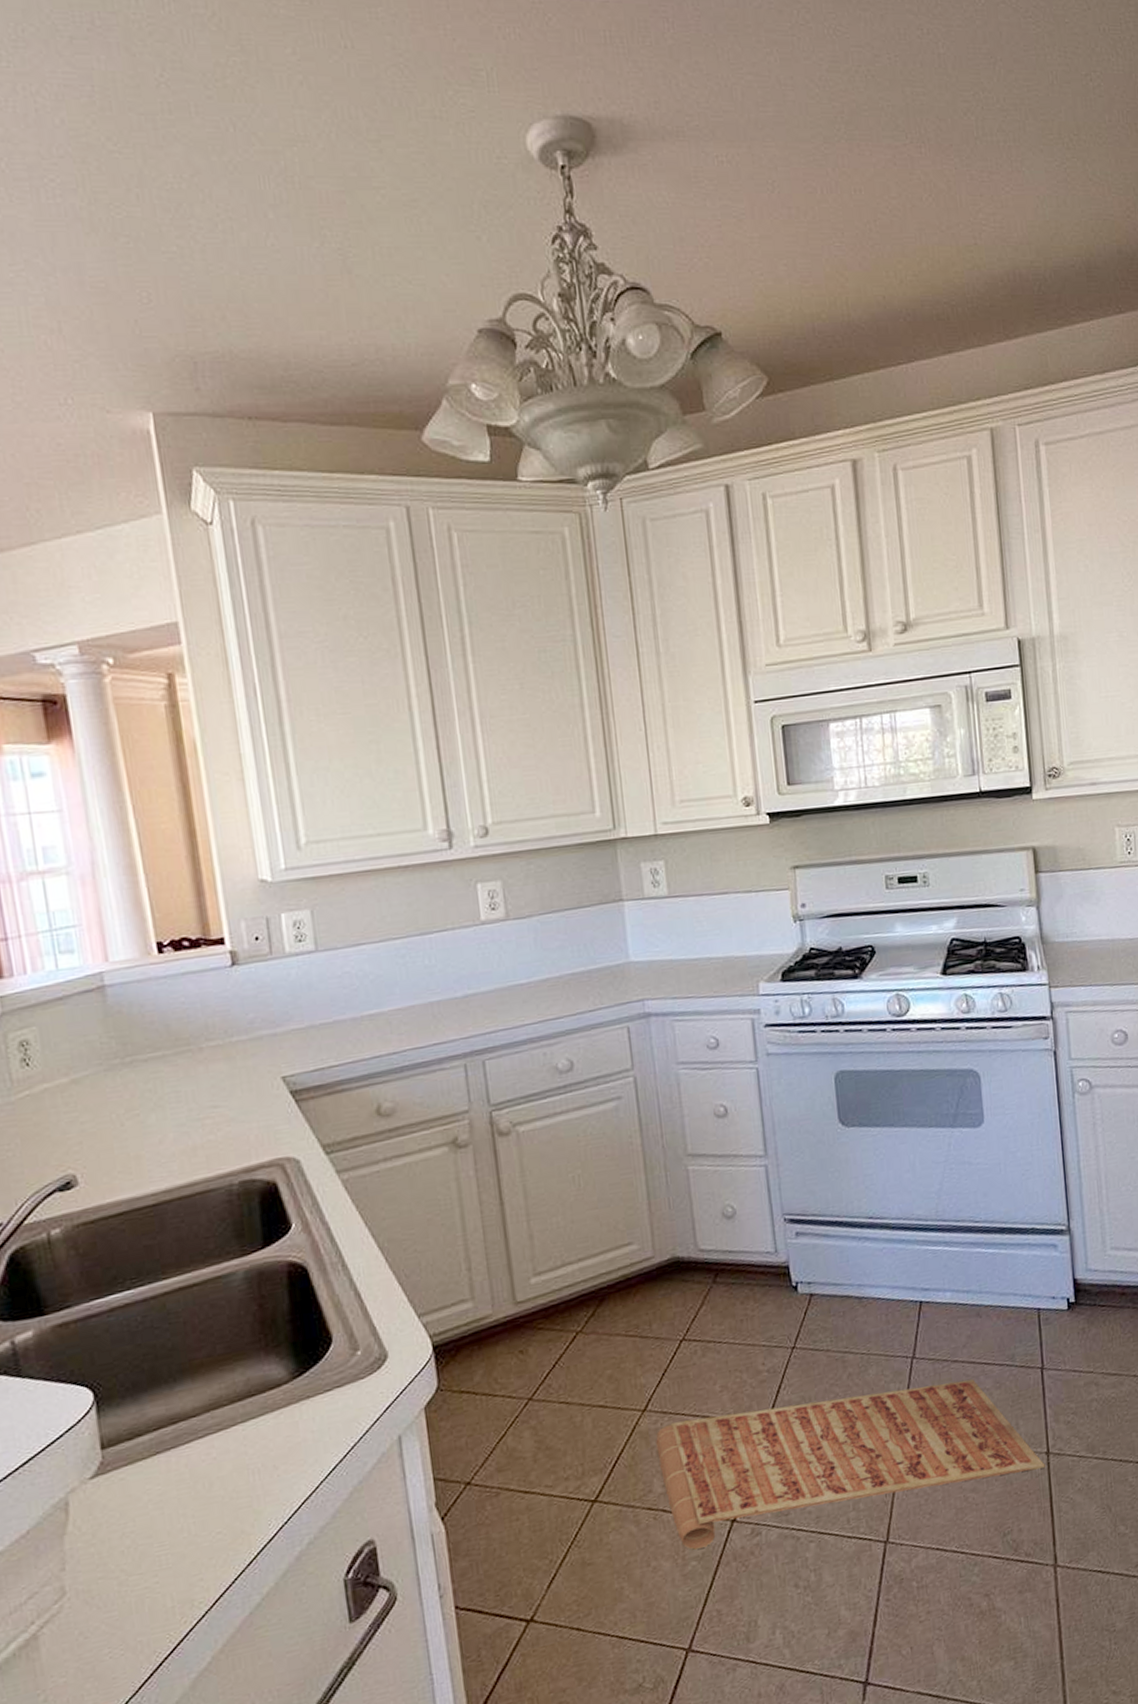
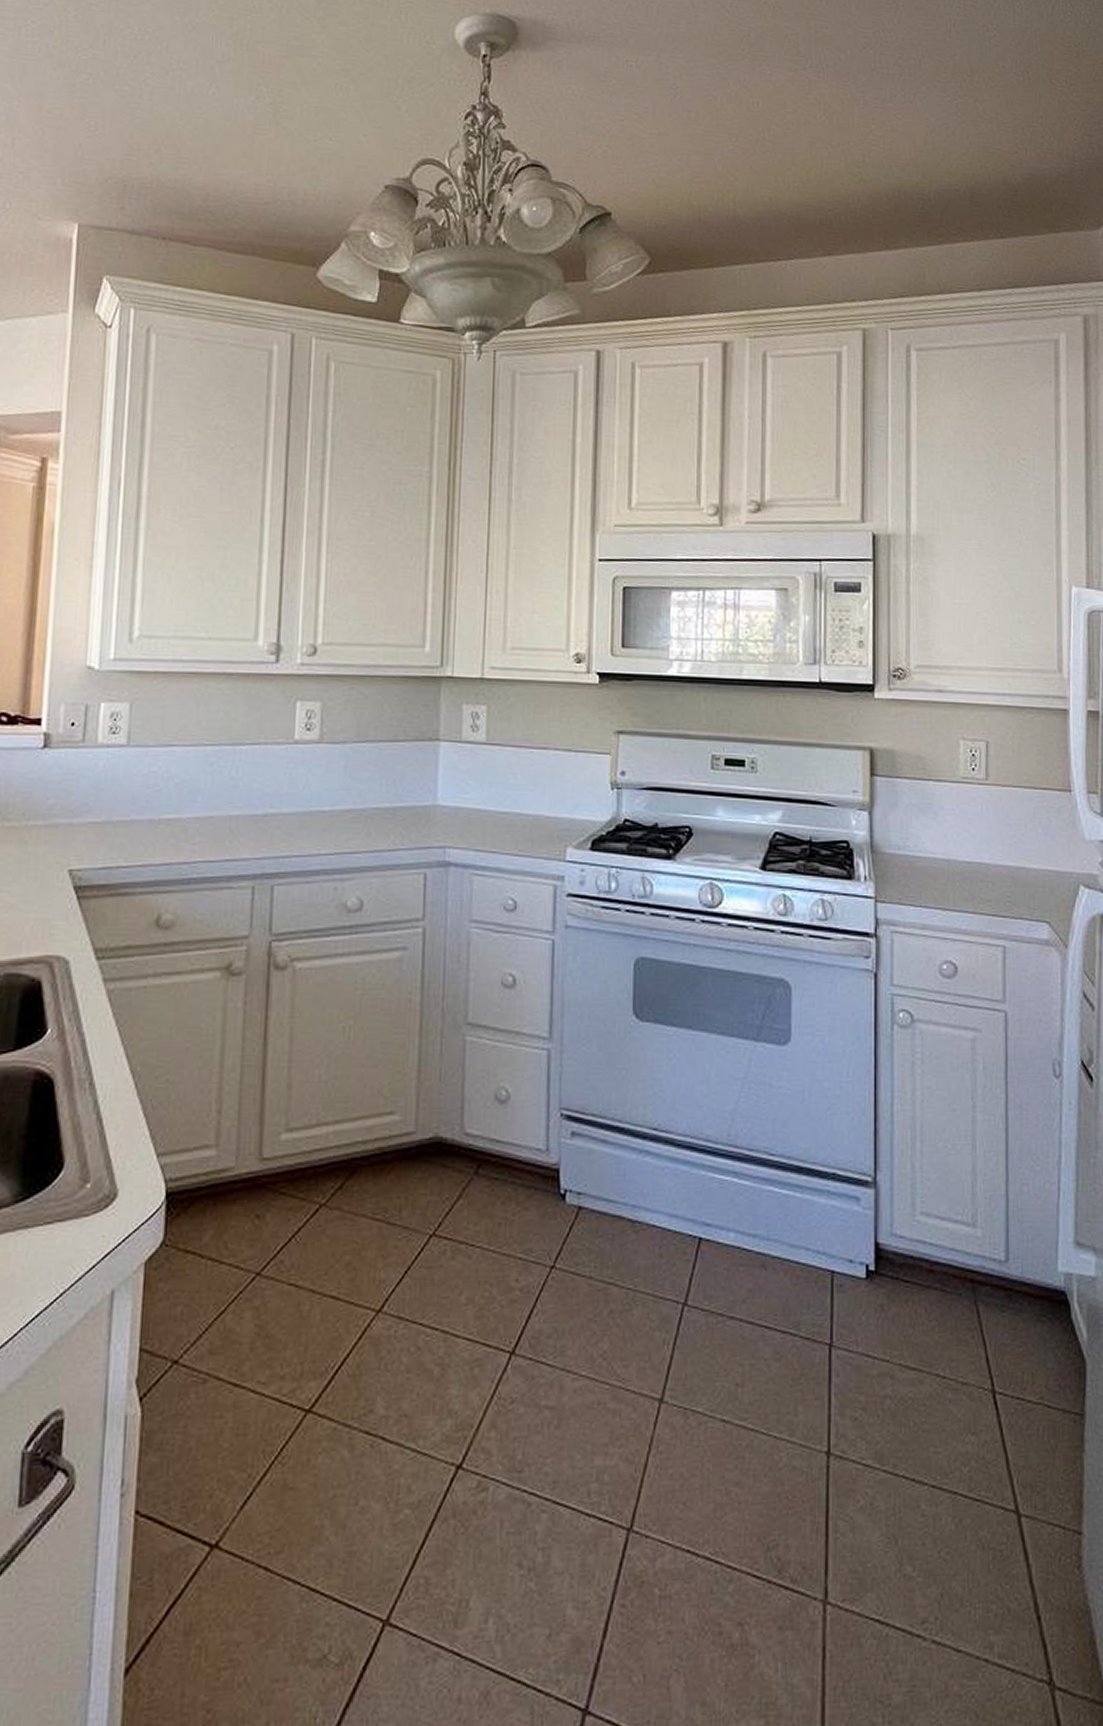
floor mat: present [656,1379,1046,1550] -> none [386,1331,824,1494]

